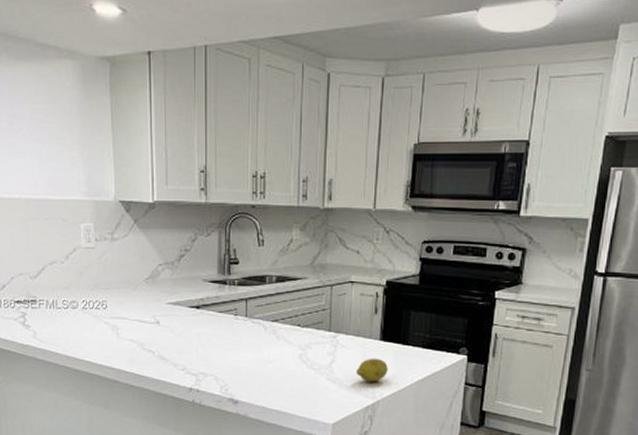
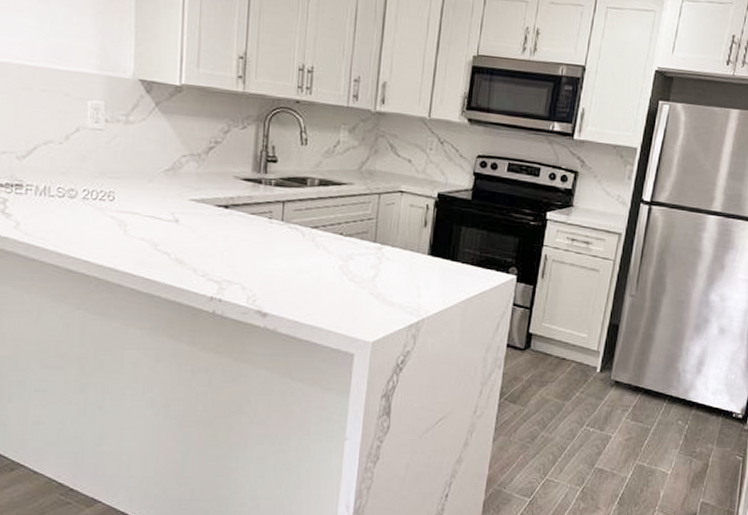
fruit: present [356,358,388,382] -> none [401,273,435,299]

